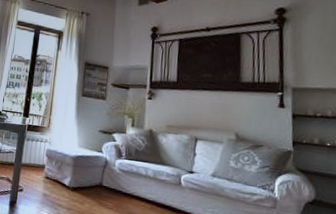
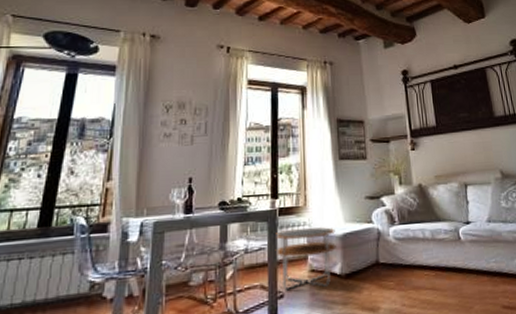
side table: none [21,142,70,192] -> present [275,226,336,291]

